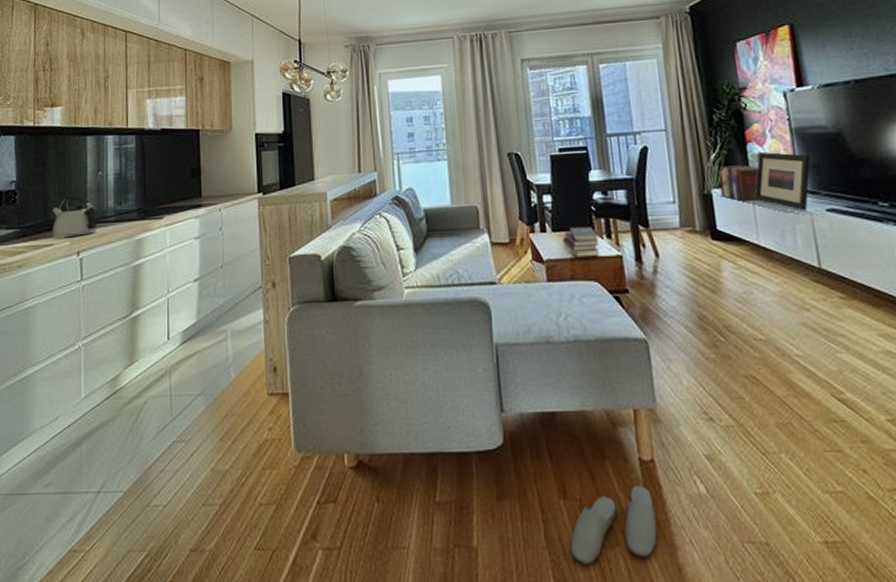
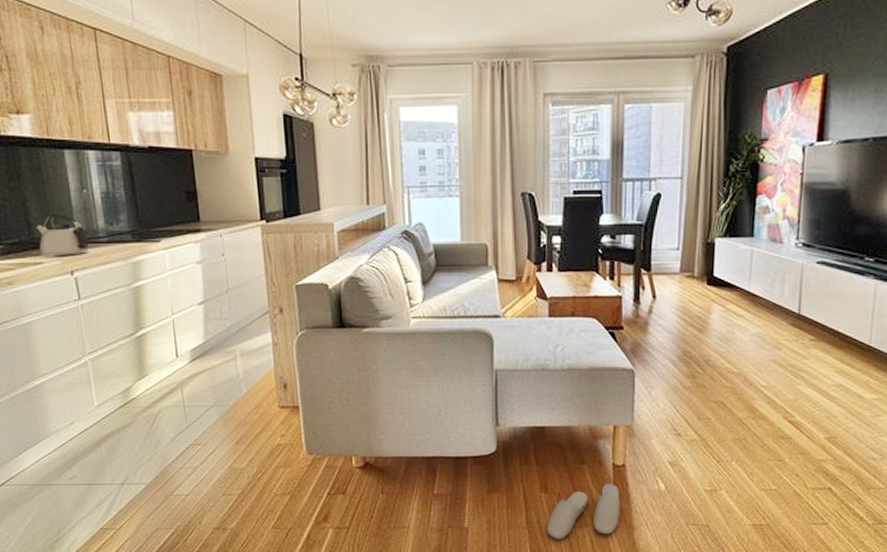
books: present [562,227,600,258] -> none [567,267,601,296]
books: present [718,165,759,202] -> none [724,216,763,252]
picture frame: present [755,151,811,211] -> none [754,204,814,262]

